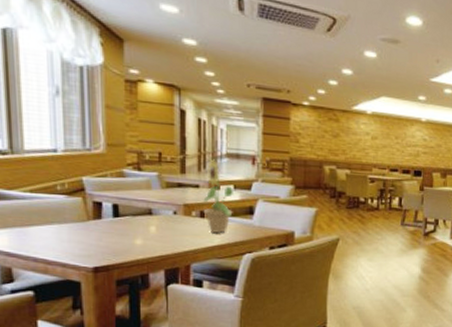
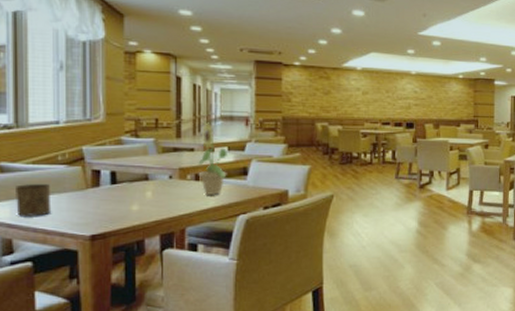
cup: none [13,213,52,246] -> present [16,184,52,216]

